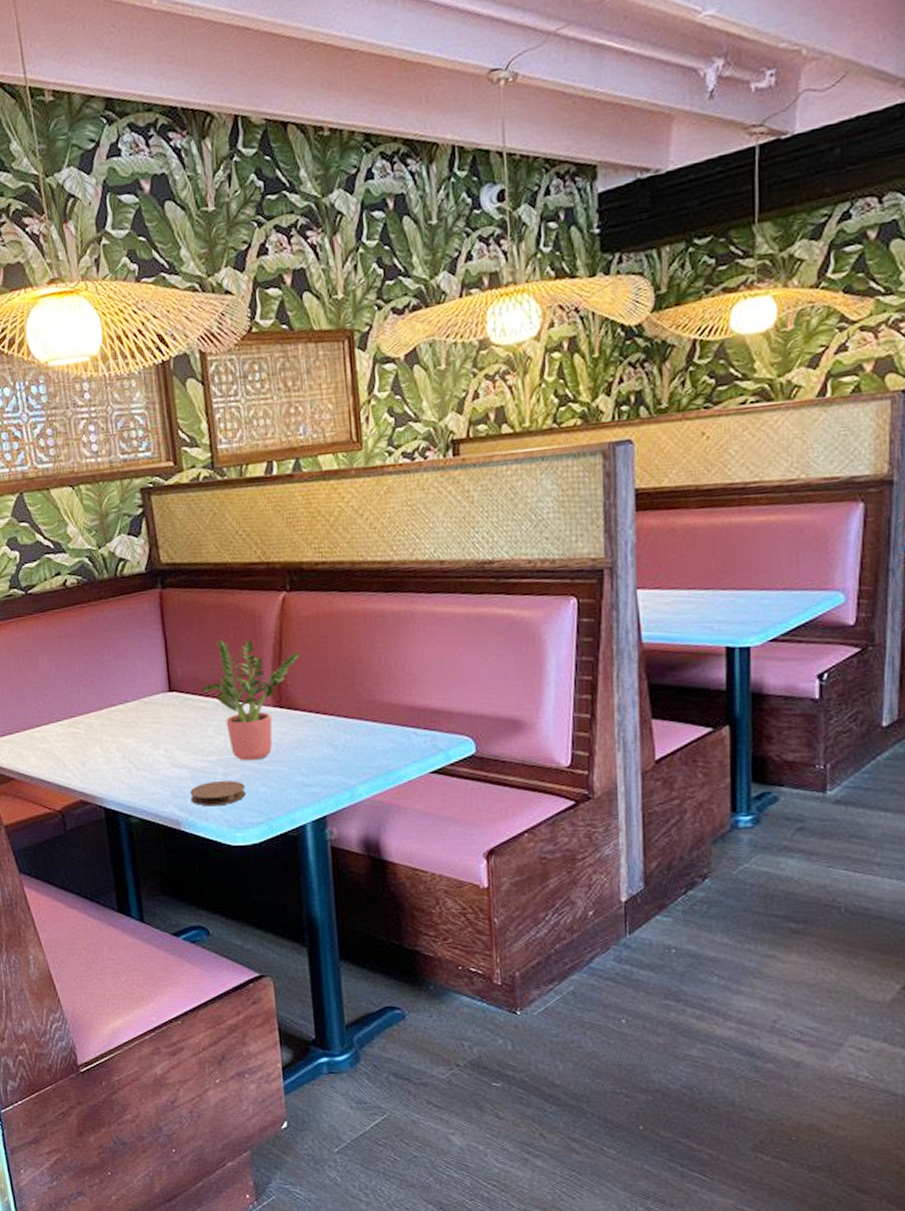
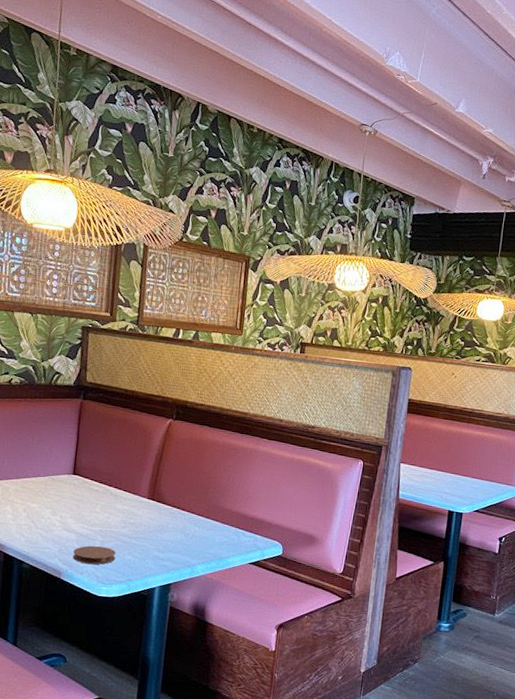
potted plant: present [201,639,300,761] -> none [97,443,174,535]

